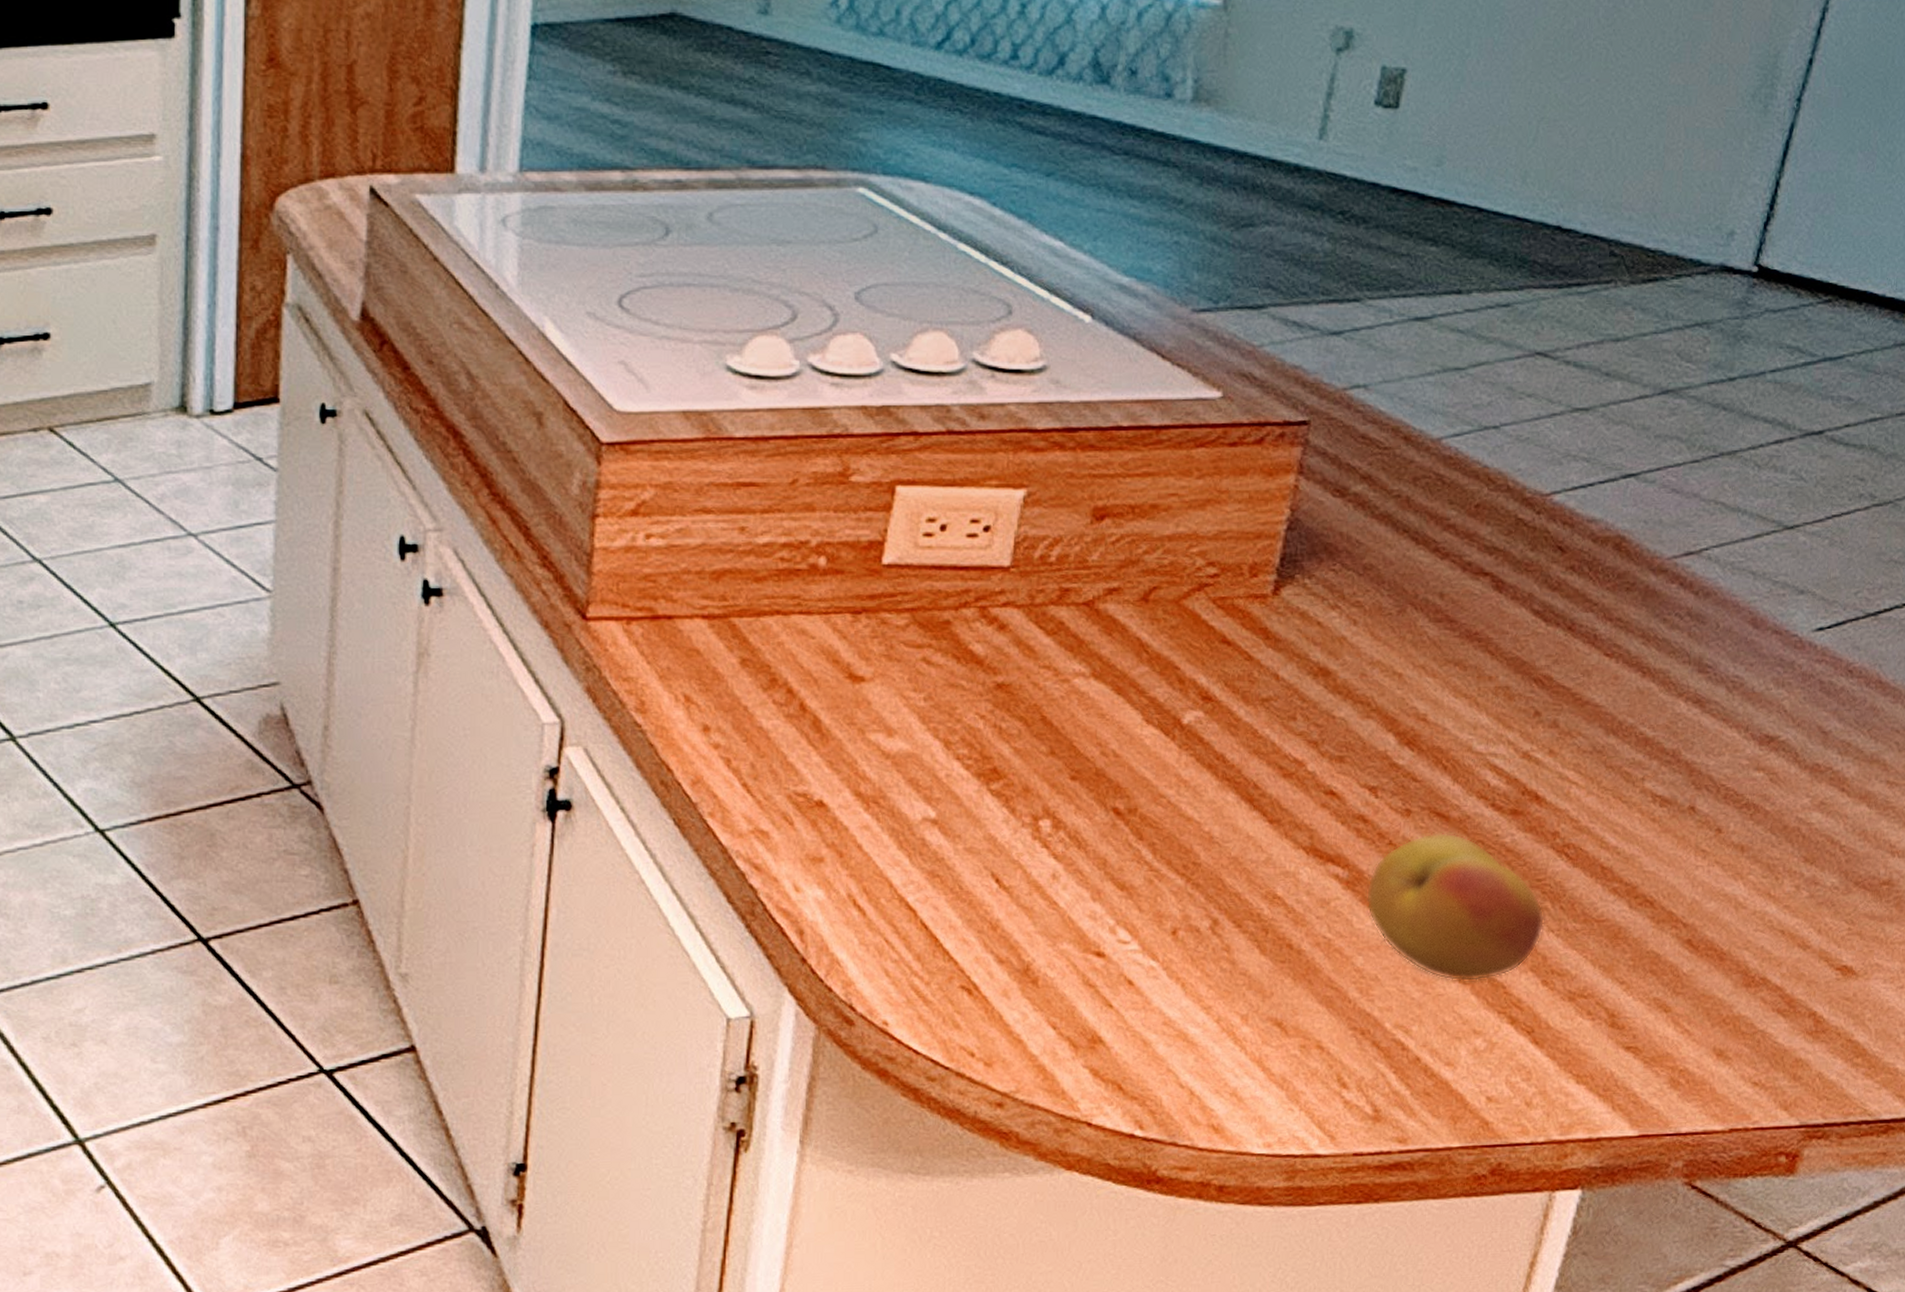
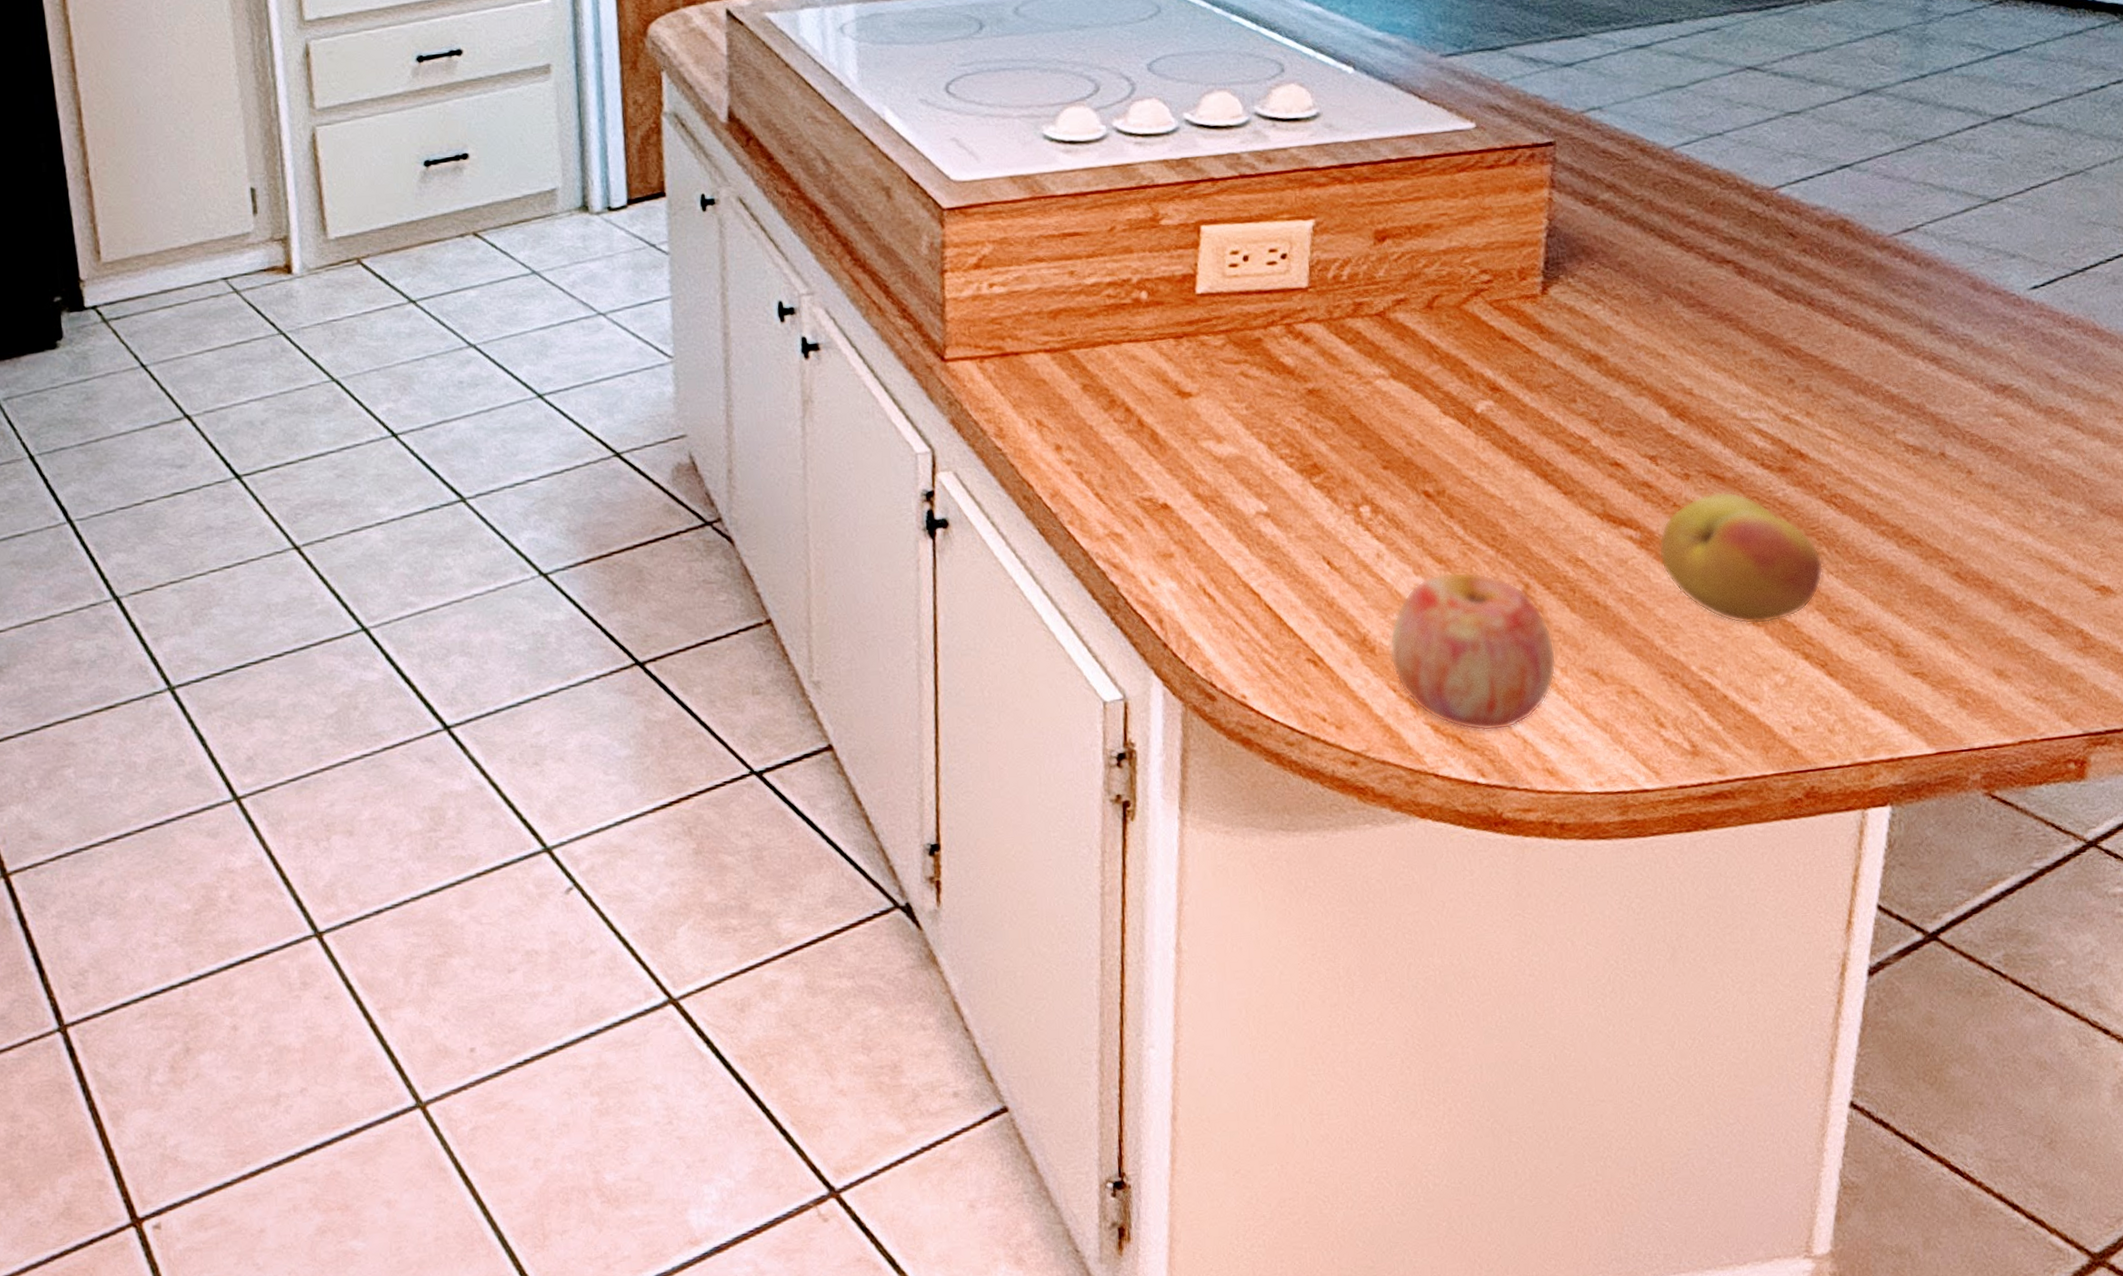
apple: none [1053,900,1238,1080] -> present [1389,572,1557,732]

